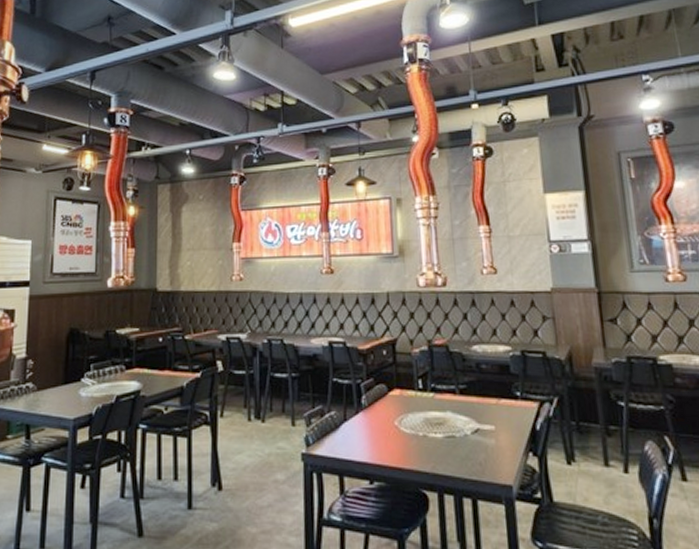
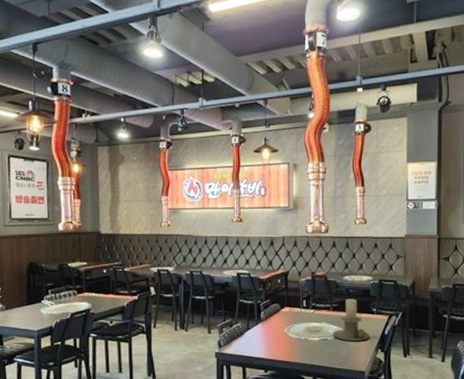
candle holder: none [462,377,514,441] -> present [333,298,369,342]

